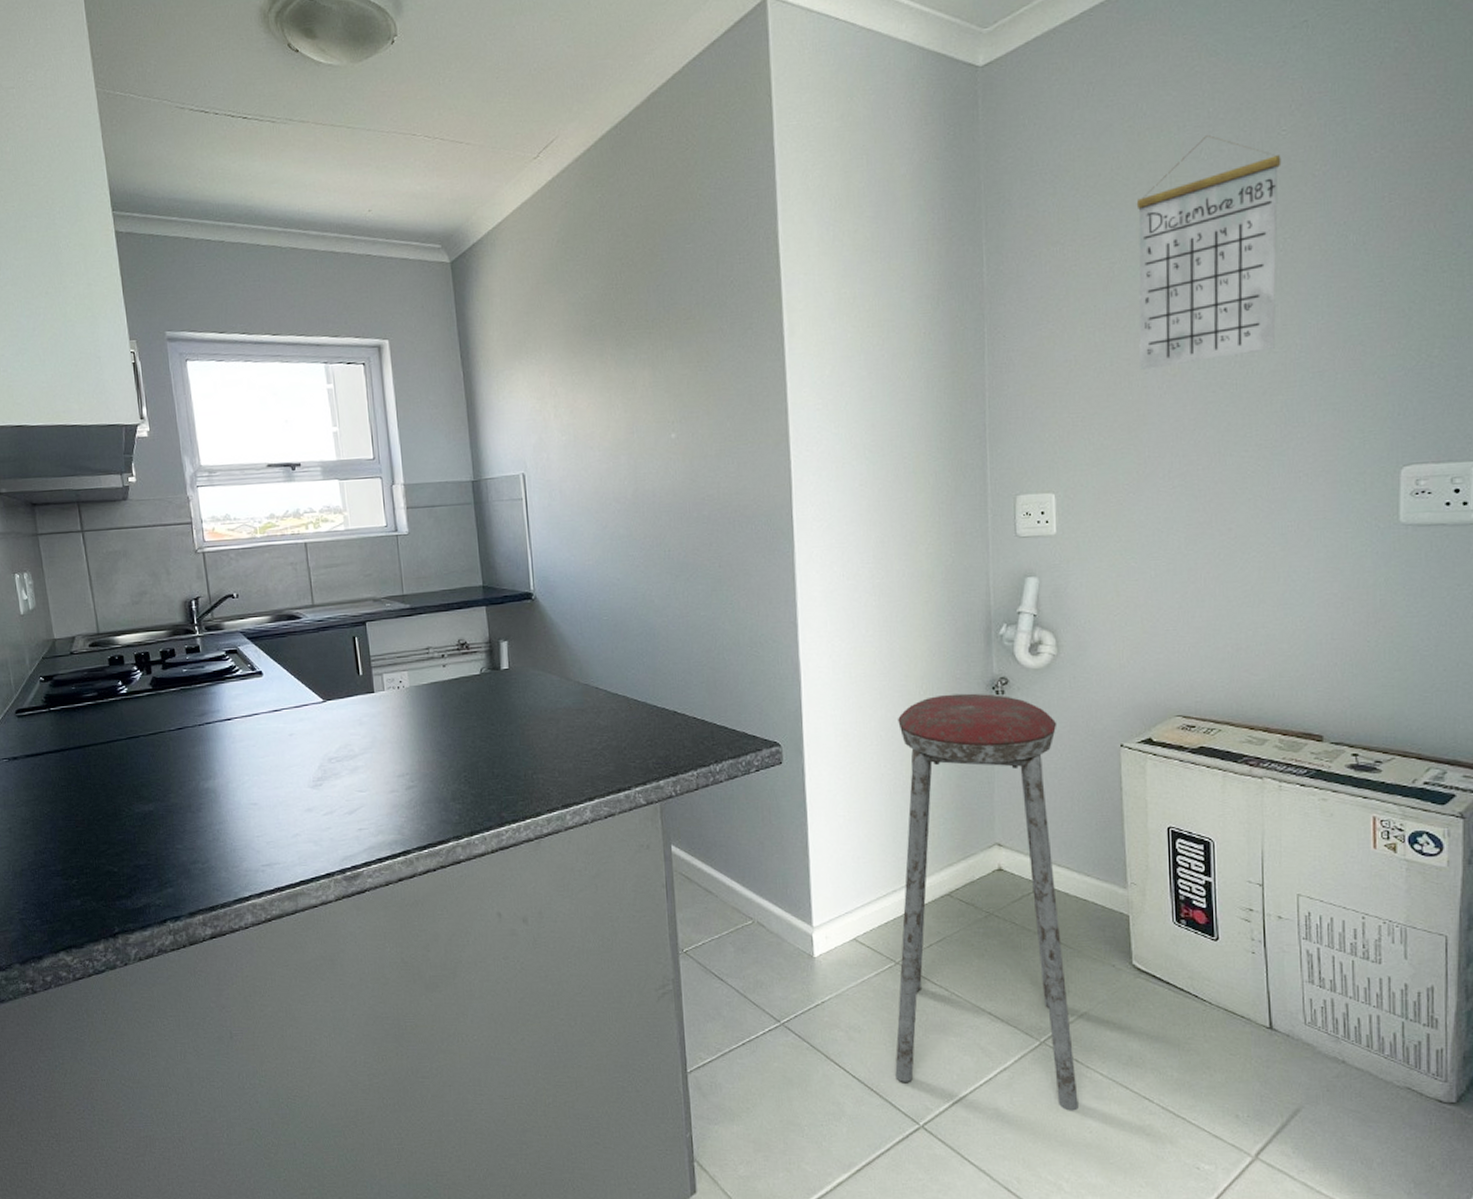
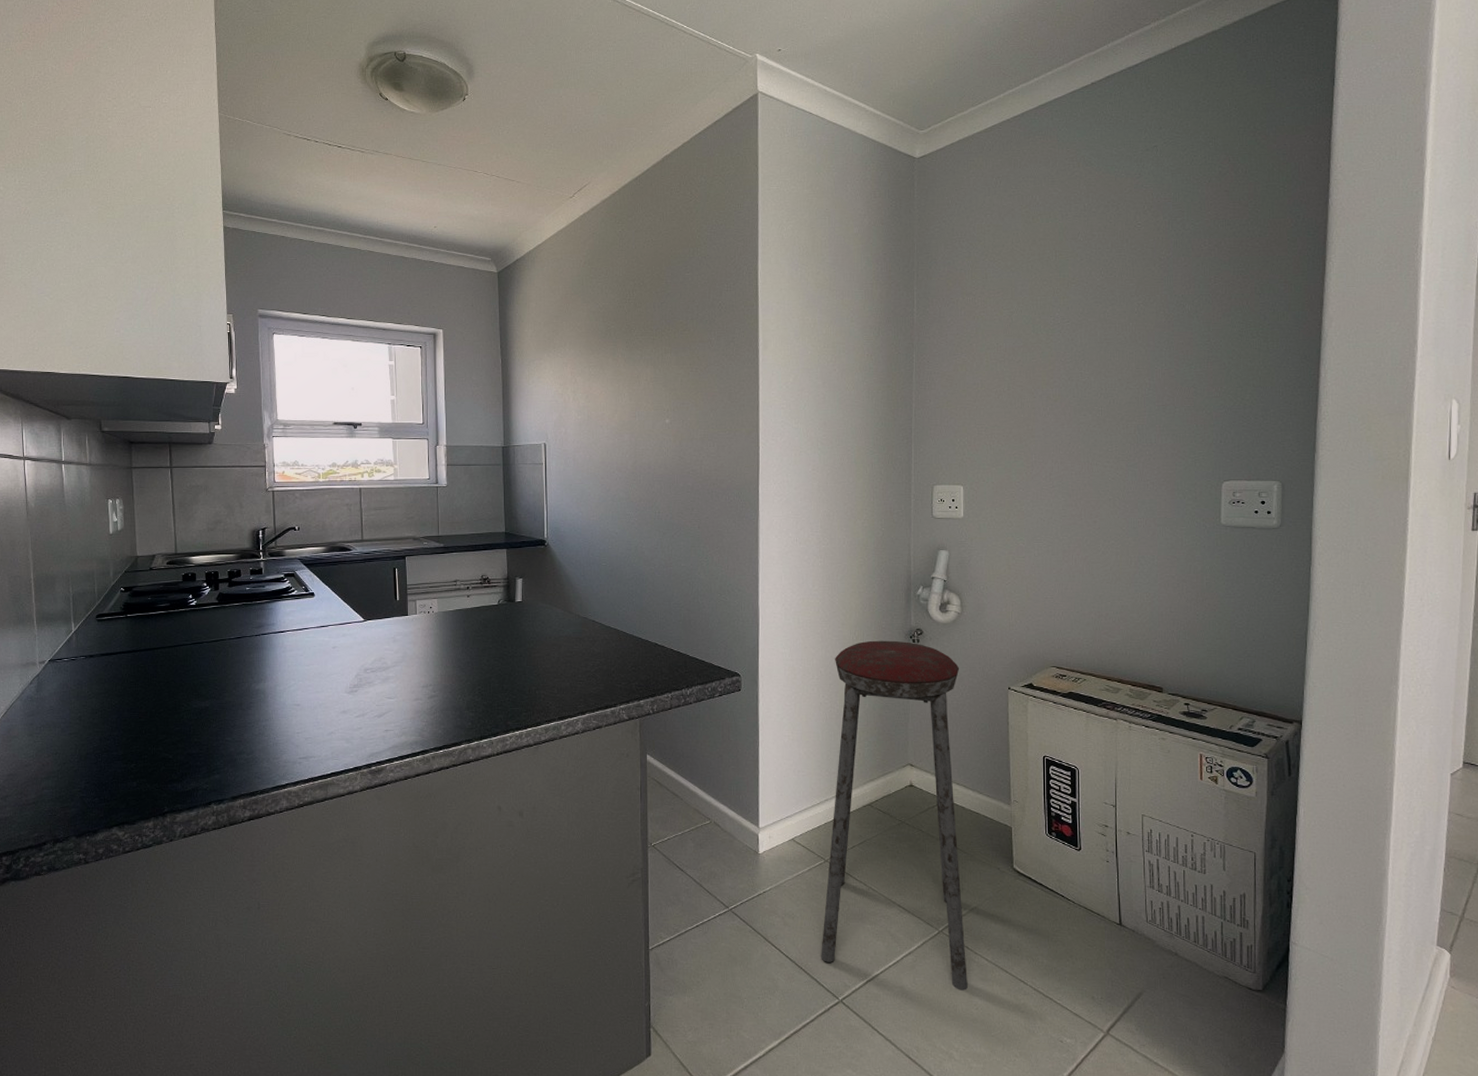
calendar: present [1136,135,1282,370] -> none [1030,223,1137,395]

